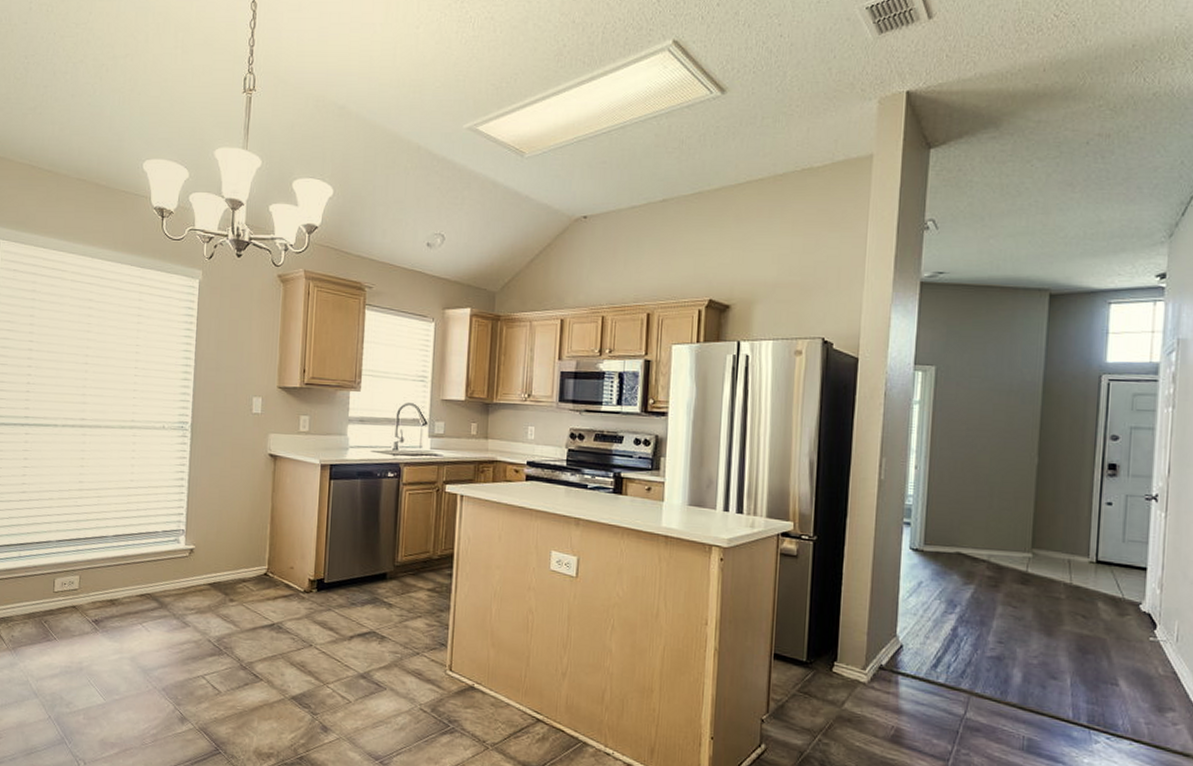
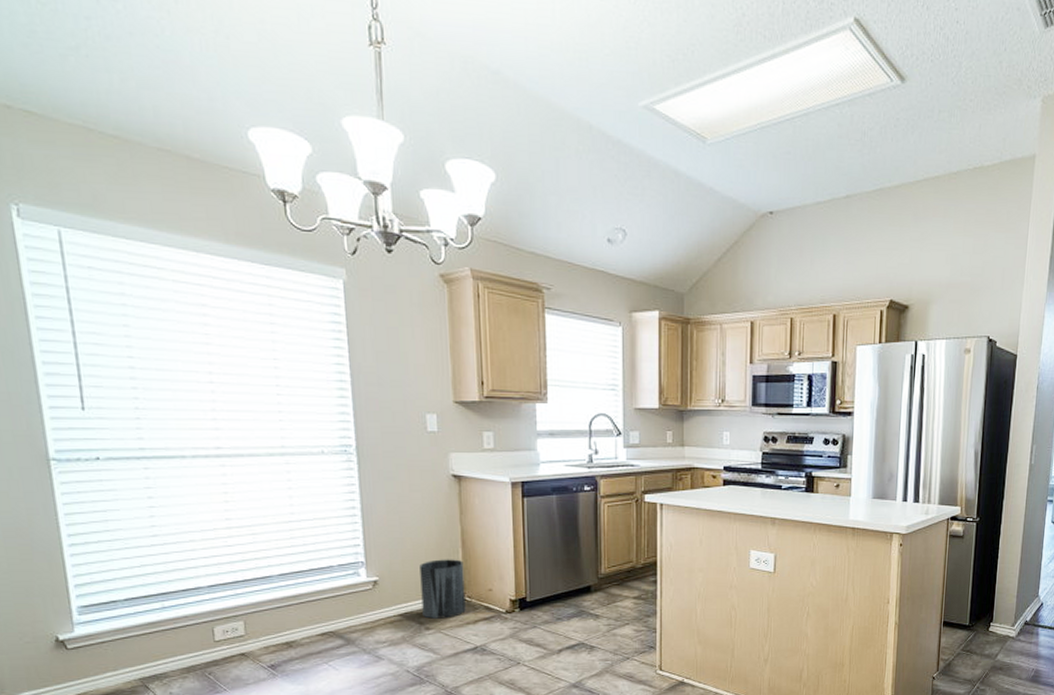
trash can: none [229,533,270,592] -> present [420,559,466,619]

